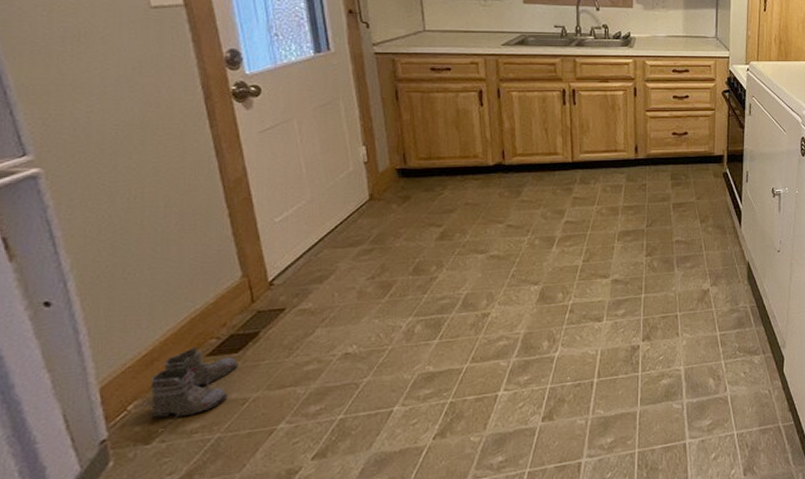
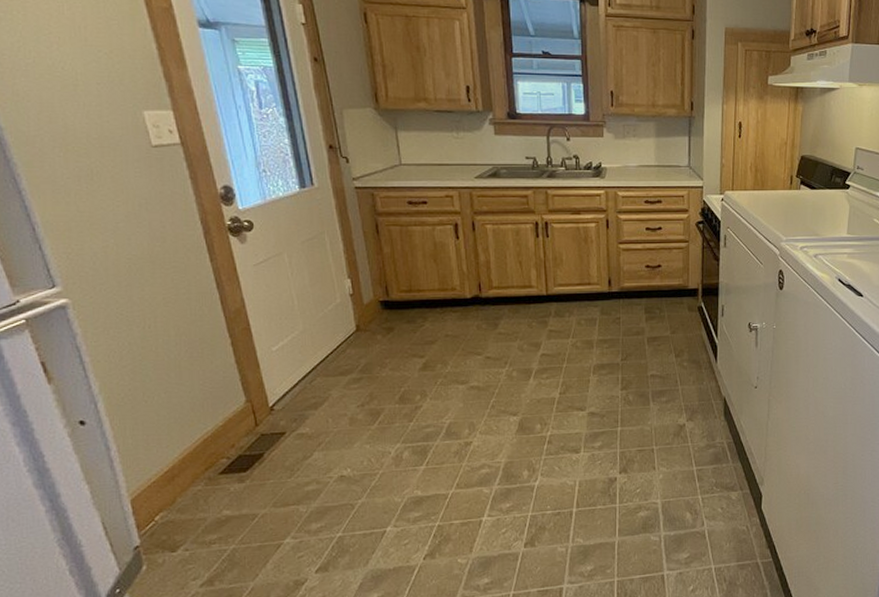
boots: present [150,347,239,429] -> none [172,465,247,539]

